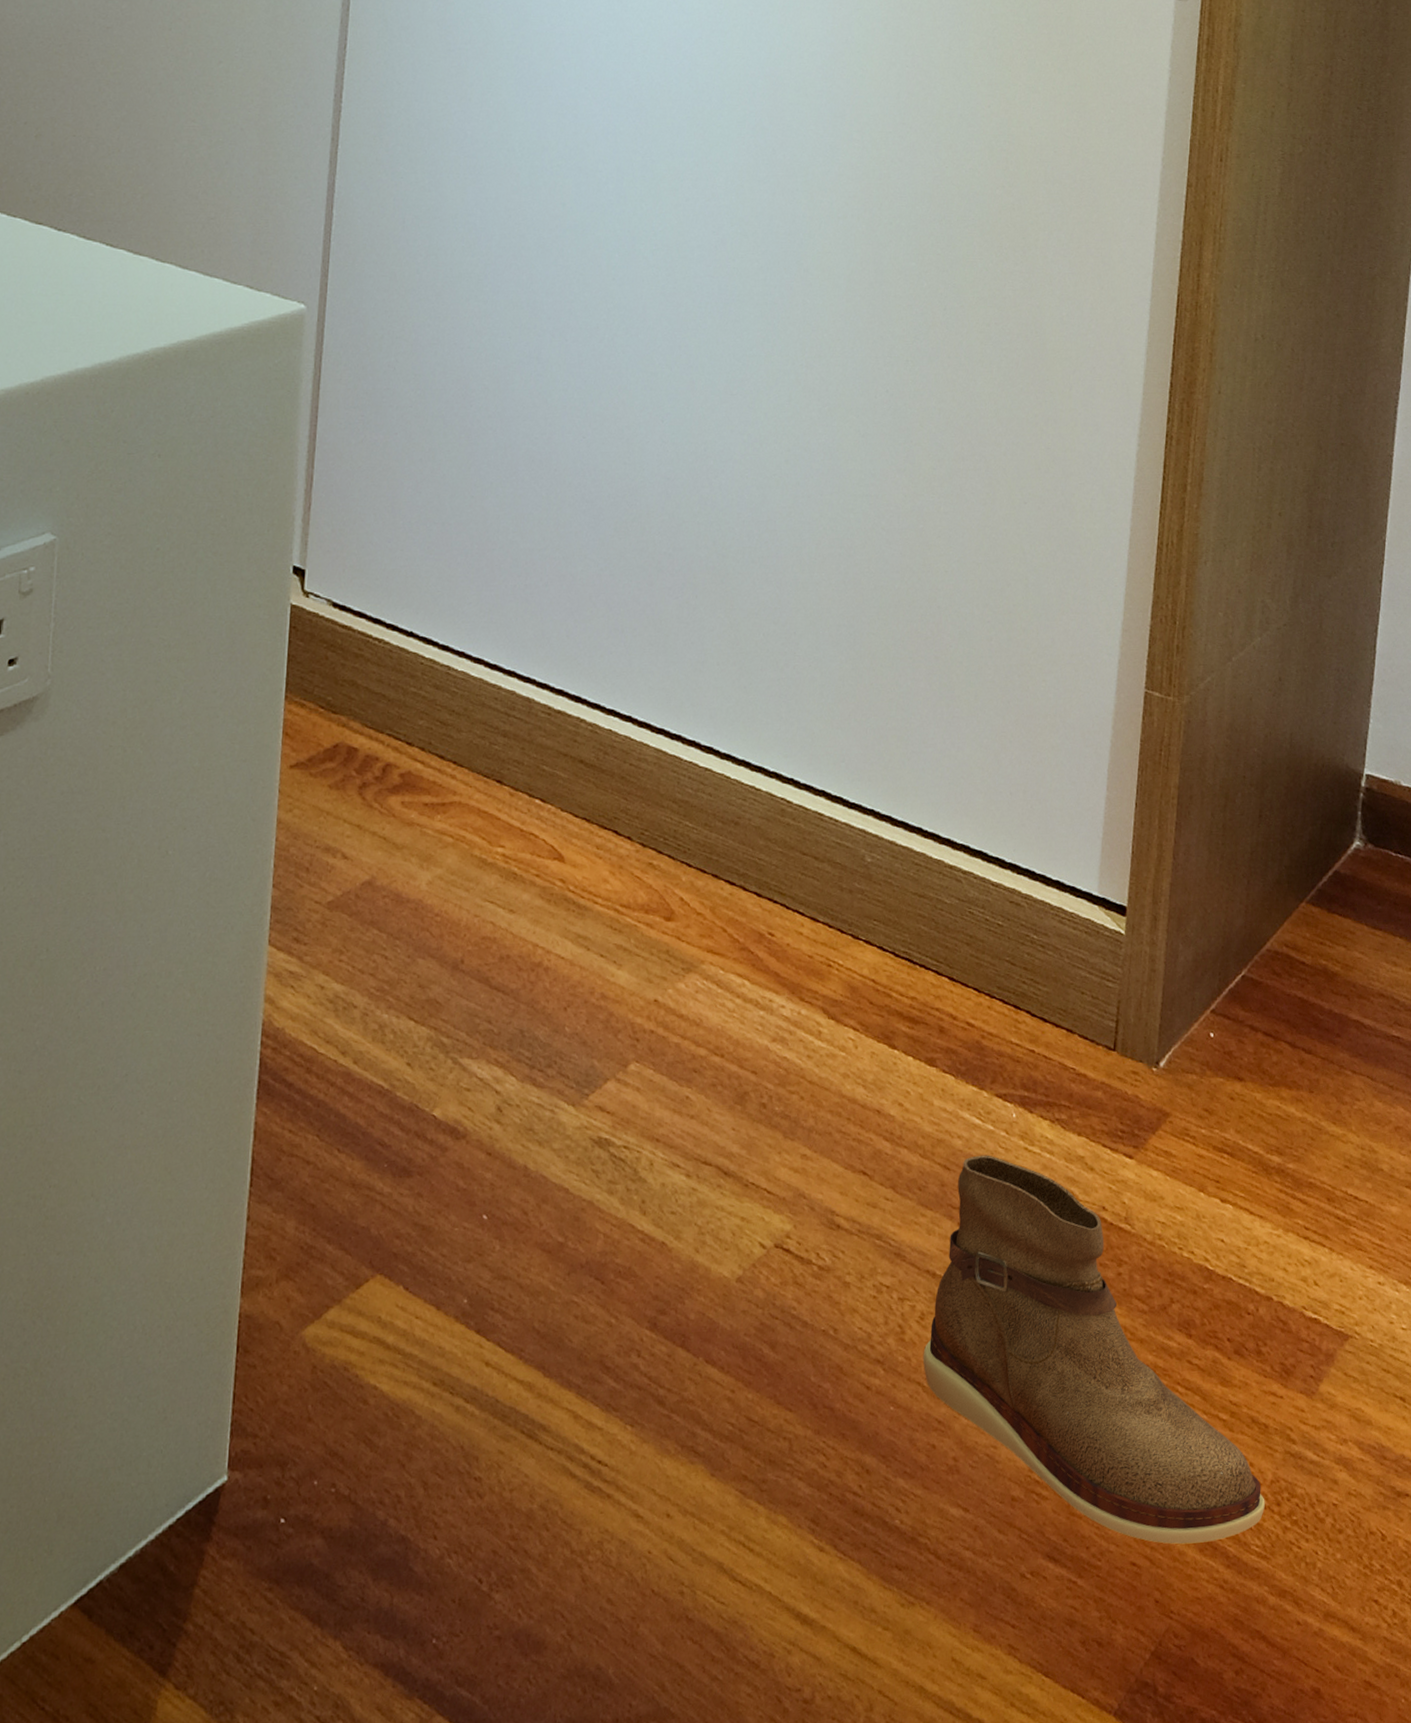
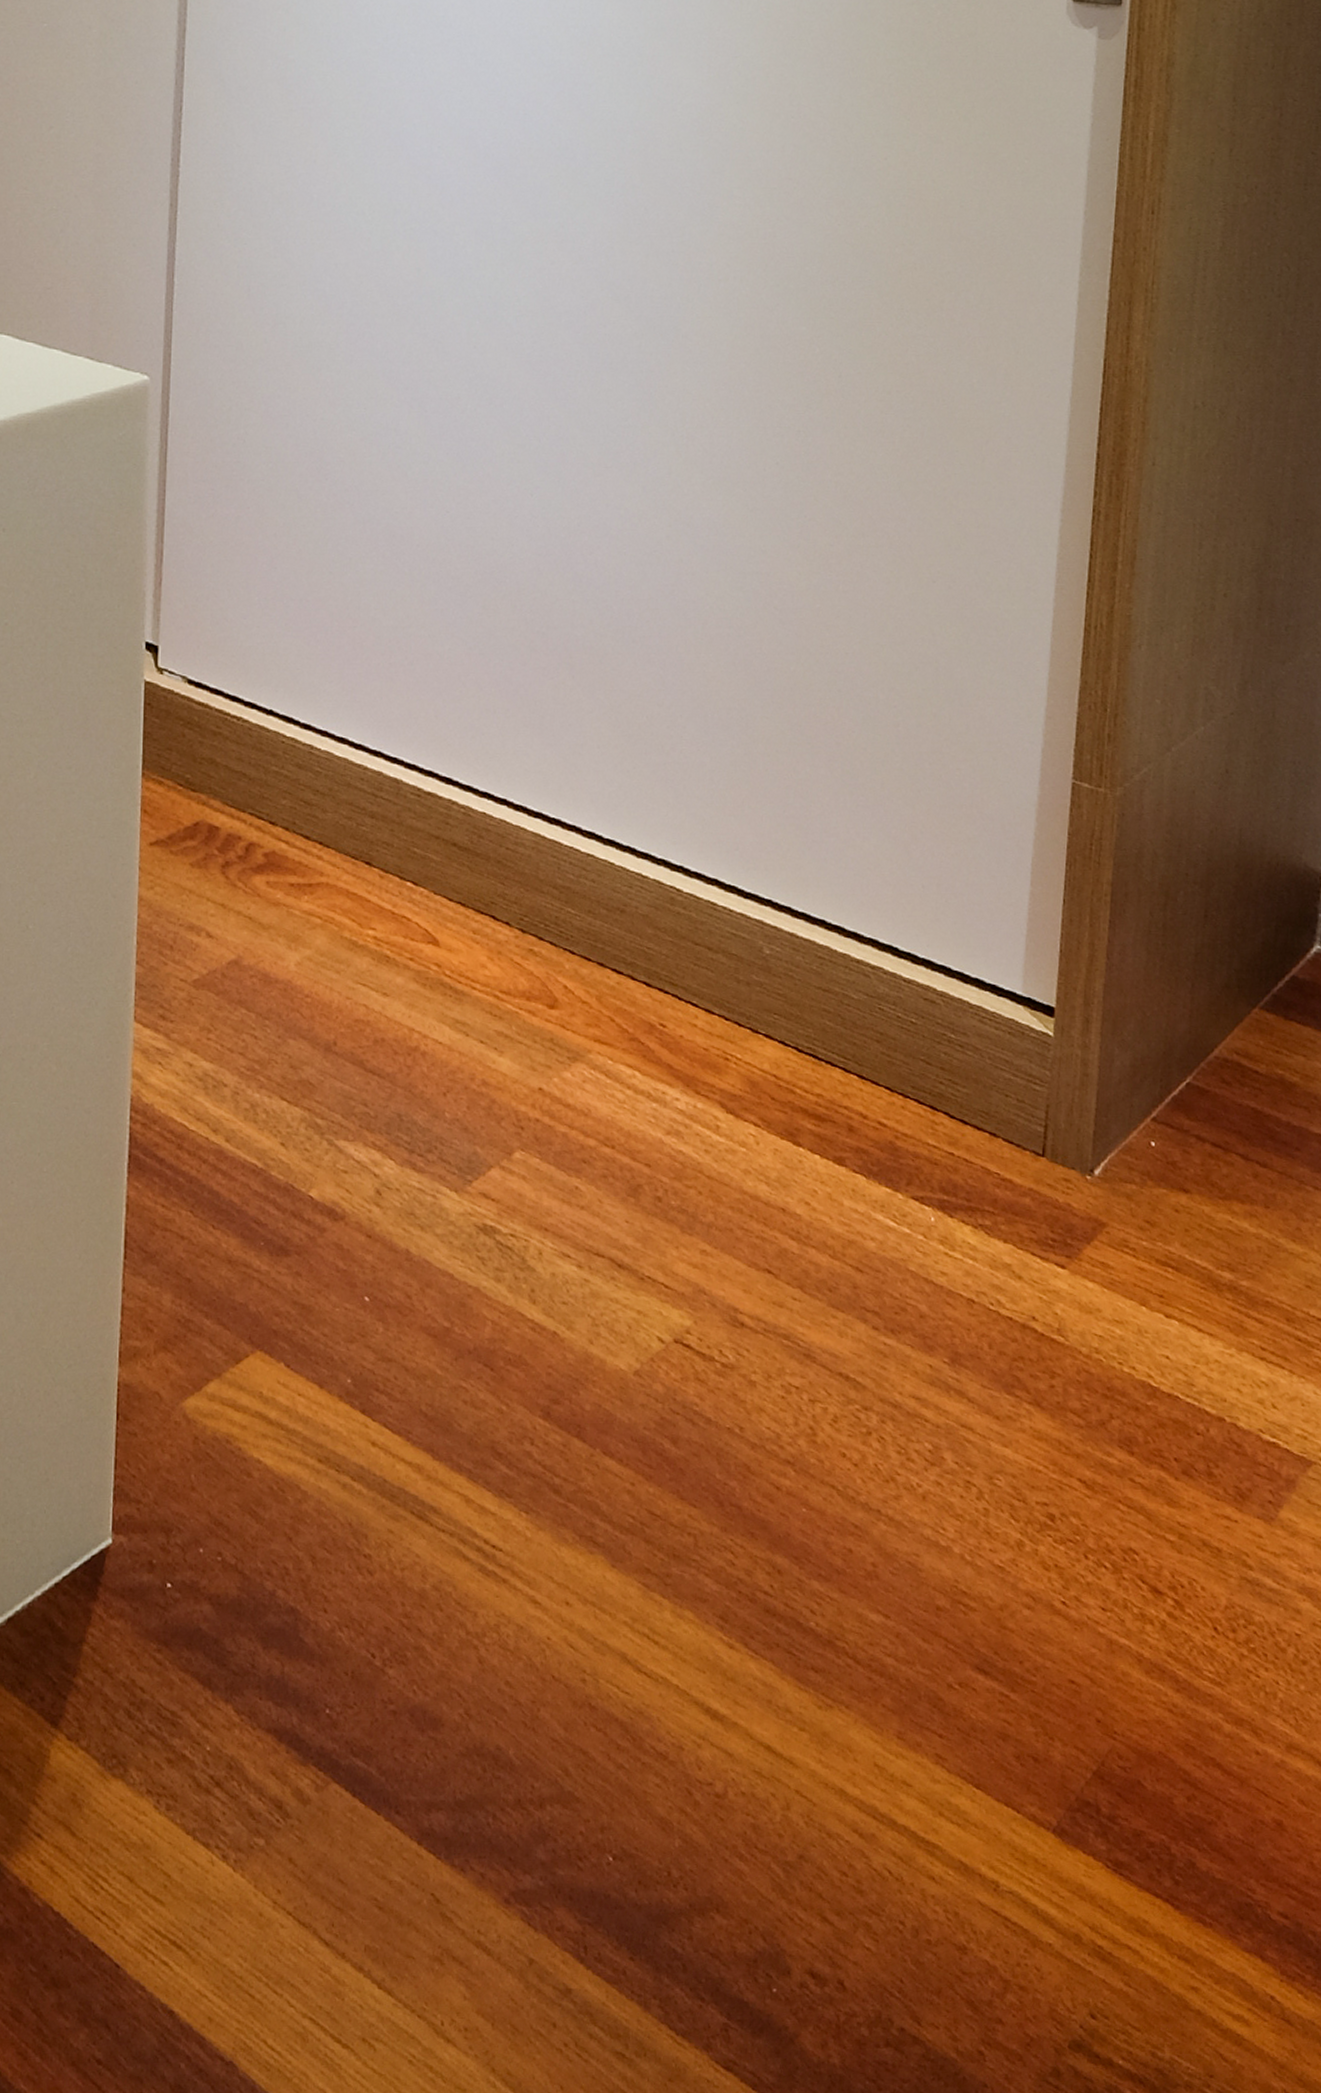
boot: present [922,1155,1265,1544] -> none [836,1258,1219,1665]

